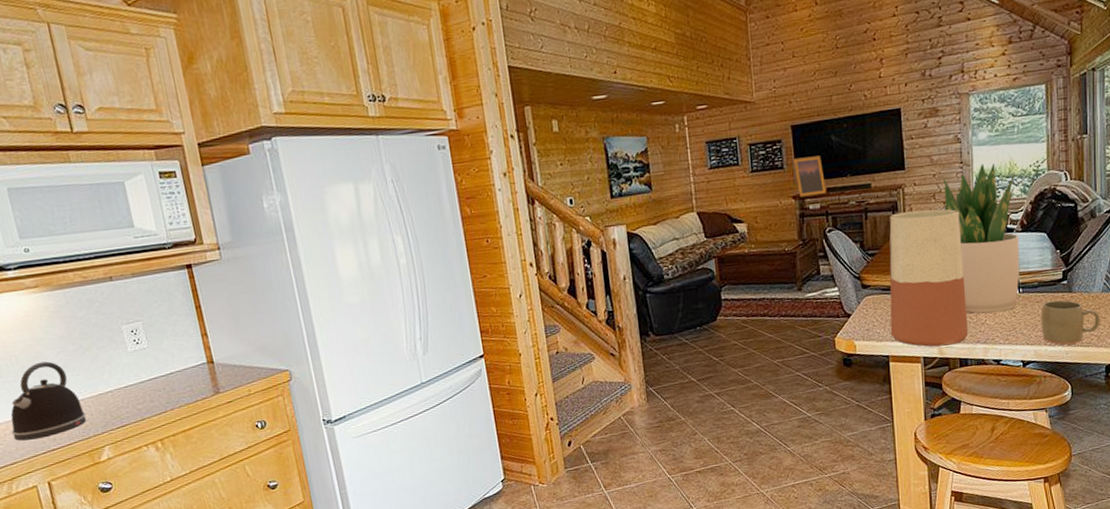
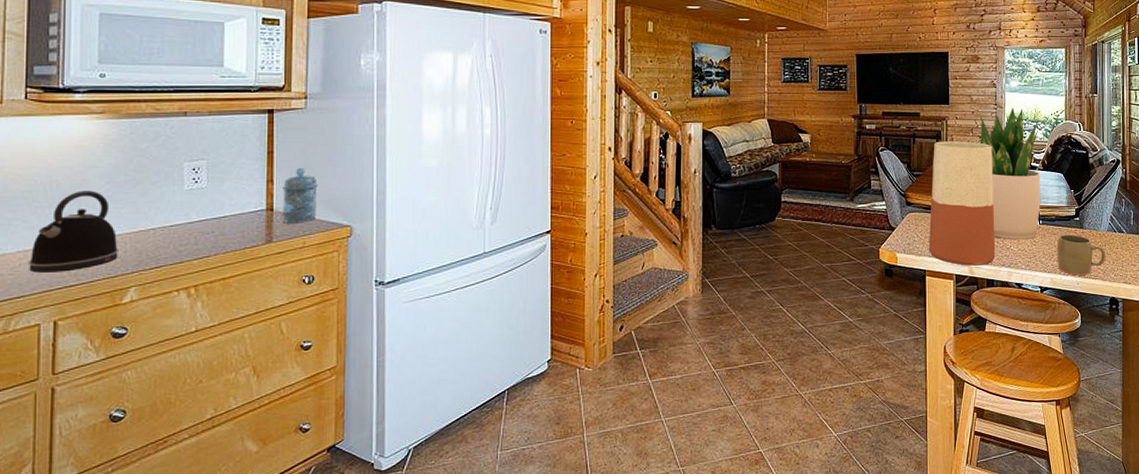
canister: none [217,319,254,374] -> present [282,168,318,224]
picture frame: present [793,155,827,198] -> none [855,83,882,117]

